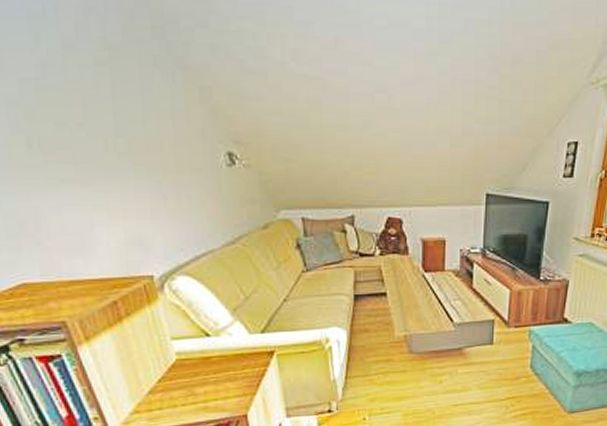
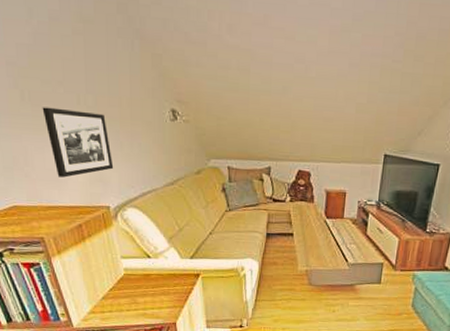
picture frame: none [57,156,157,243] -> present [42,107,114,178]

